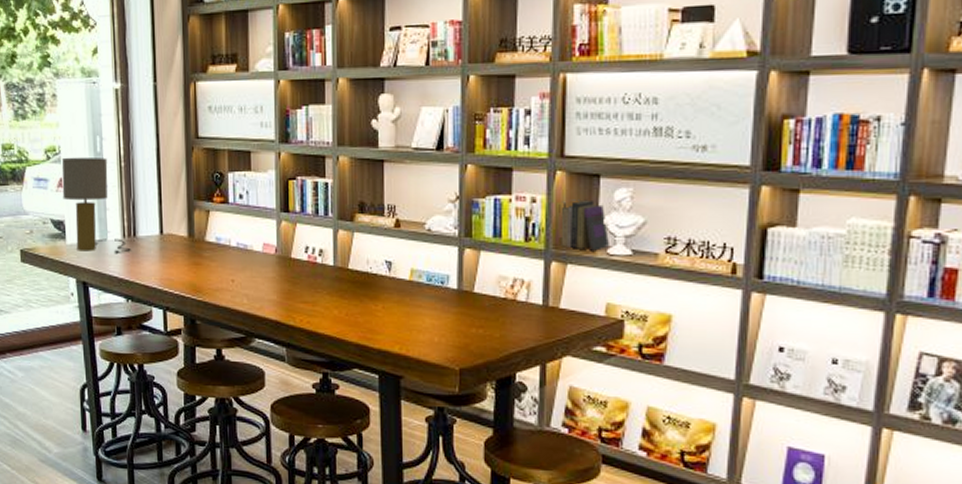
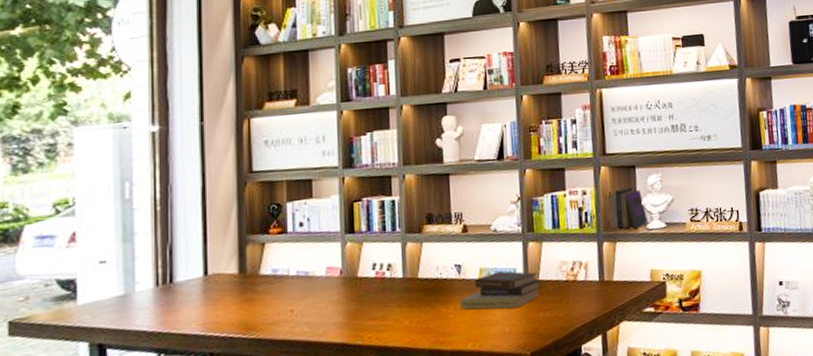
table lamp: present [62,157,131,255] -> none [75,204,166,310]
books: none [389,276,475,319] -> present [460,271,540,310]

